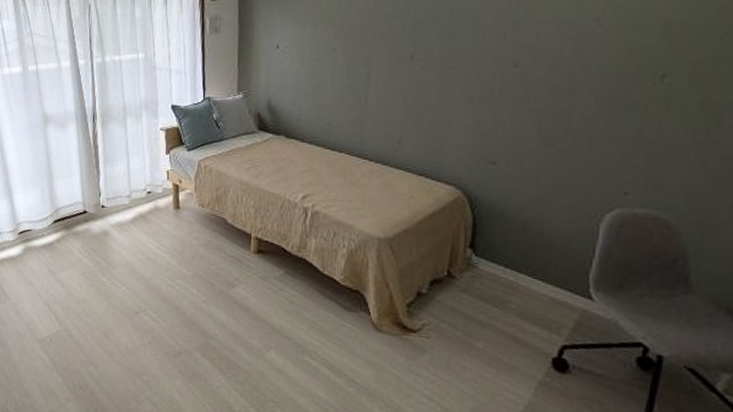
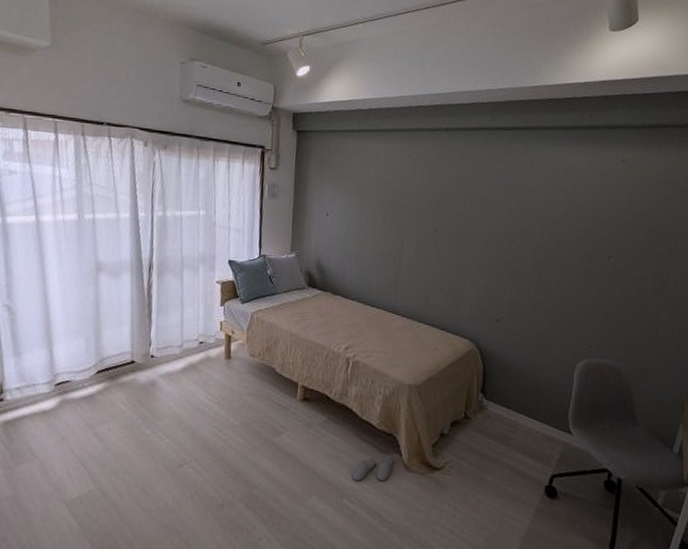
slippers: none [313,313,360,341] -> present [351,455,393,482]

